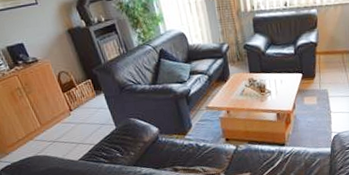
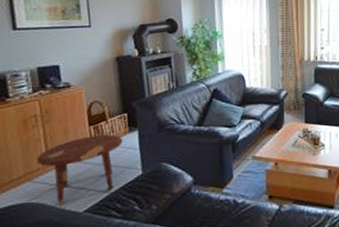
side table: none [31,98,96,157] -> present [36,134,123,206]

